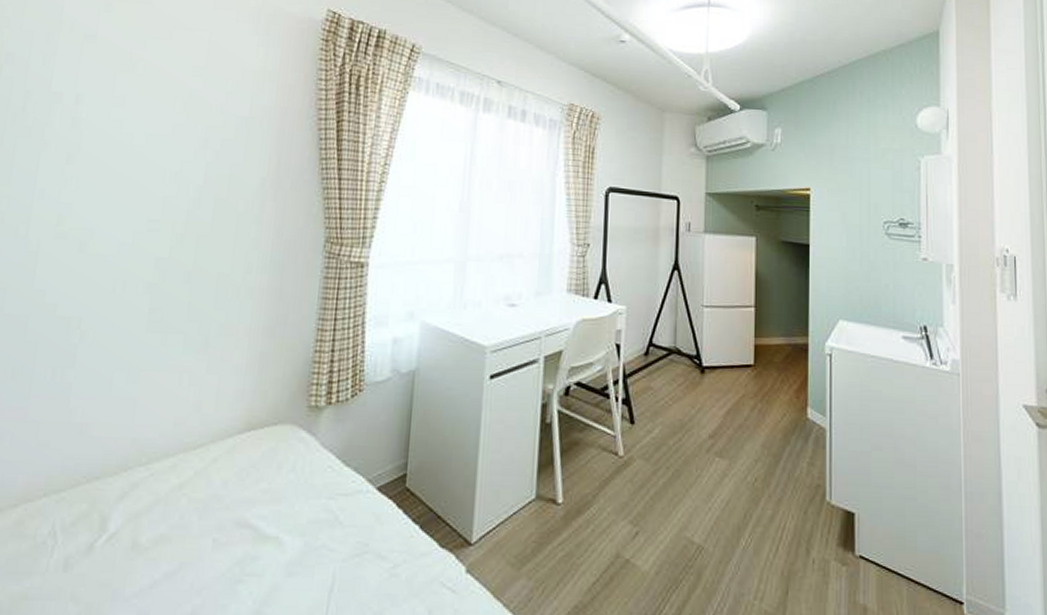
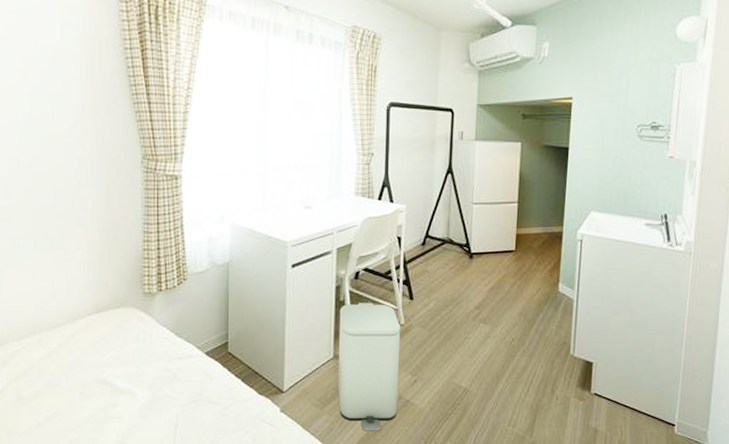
pedal bin: none [539,426,620,603] -> present [337,302,401,431]

